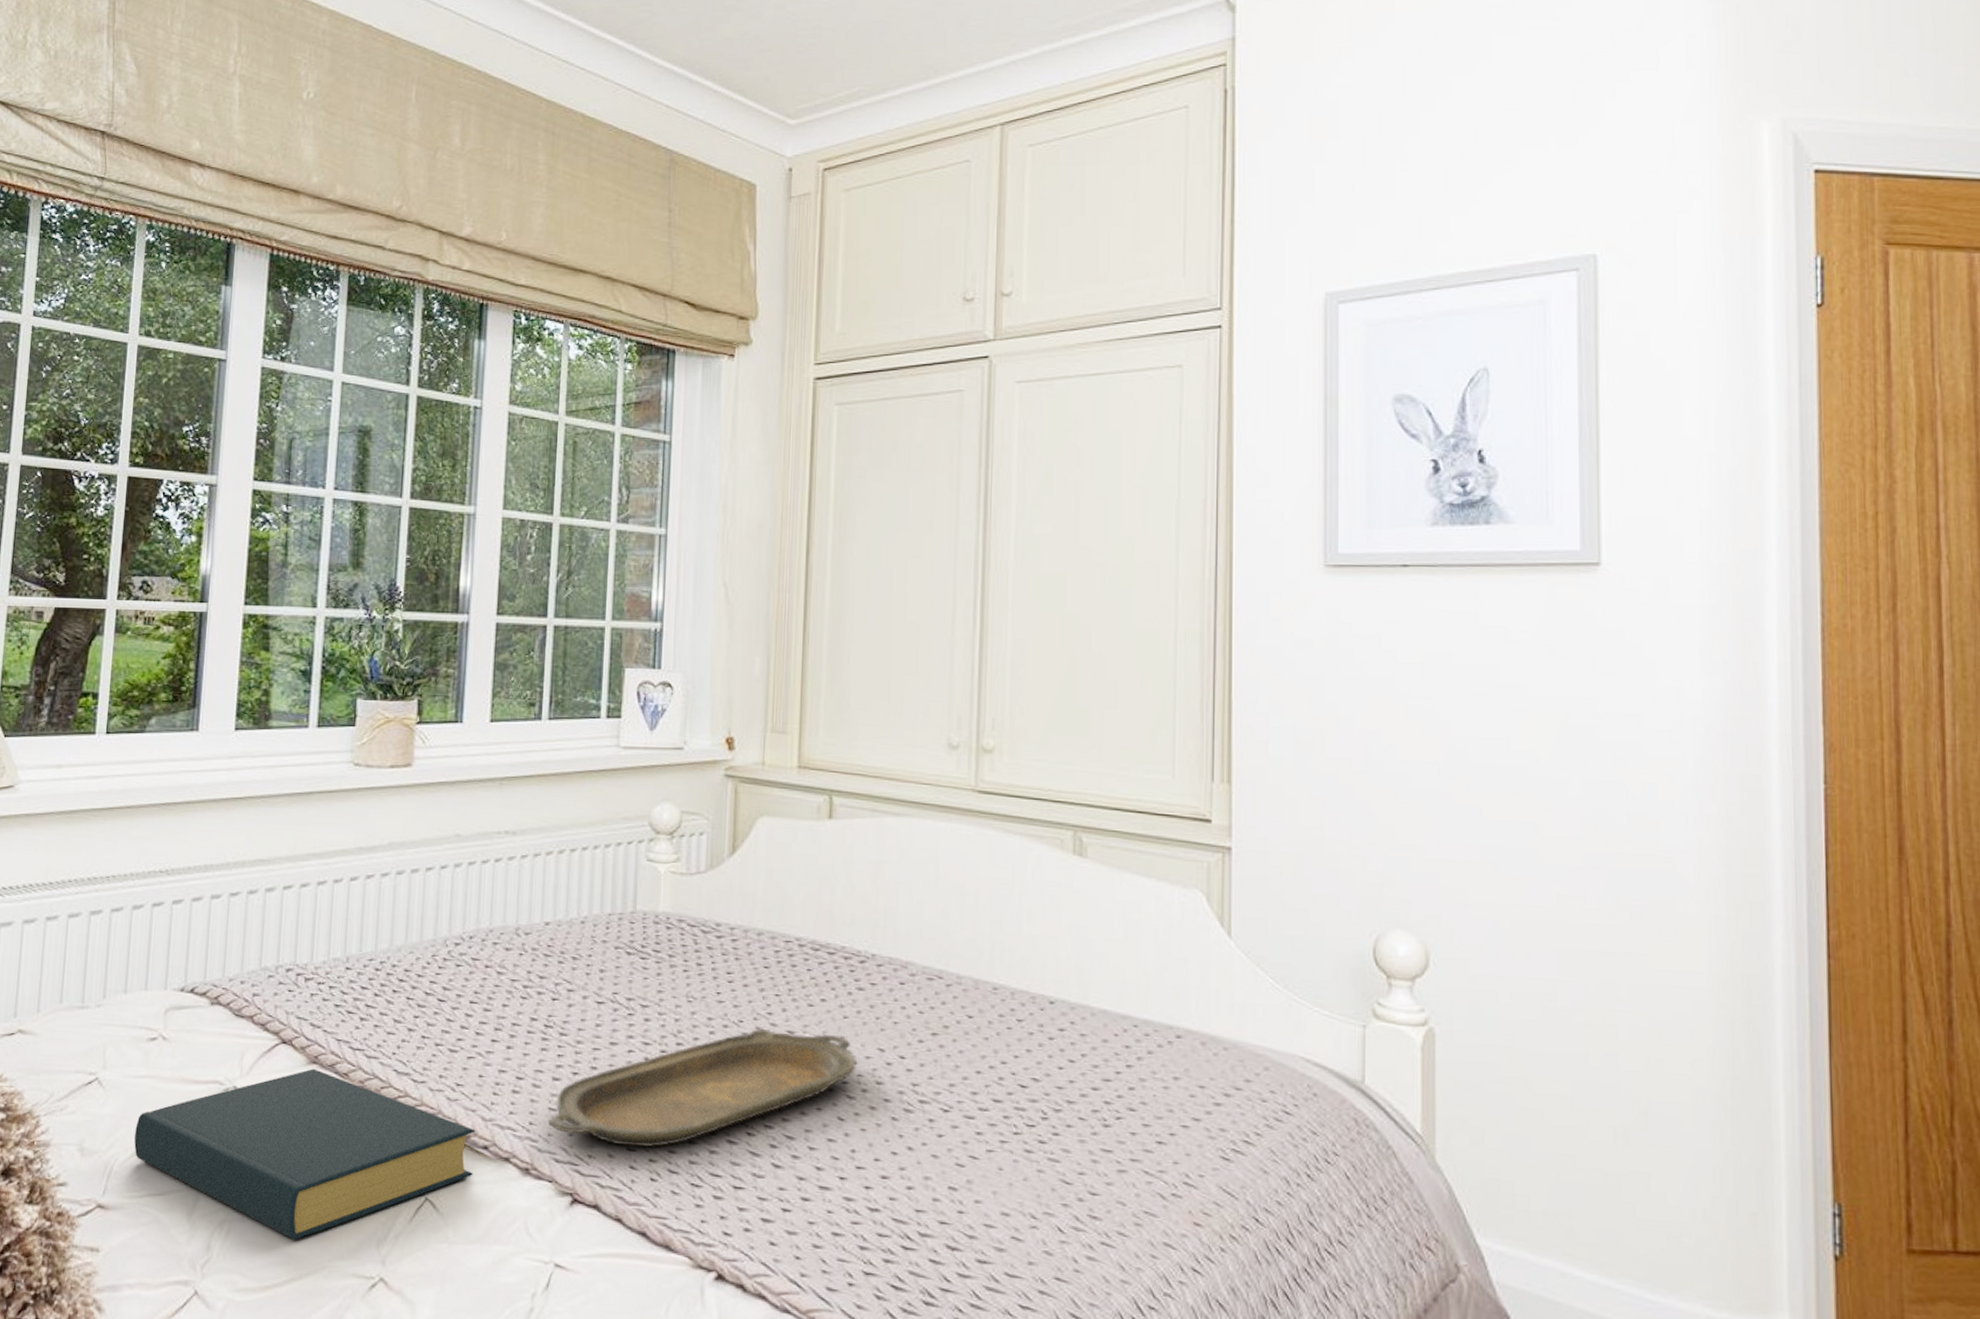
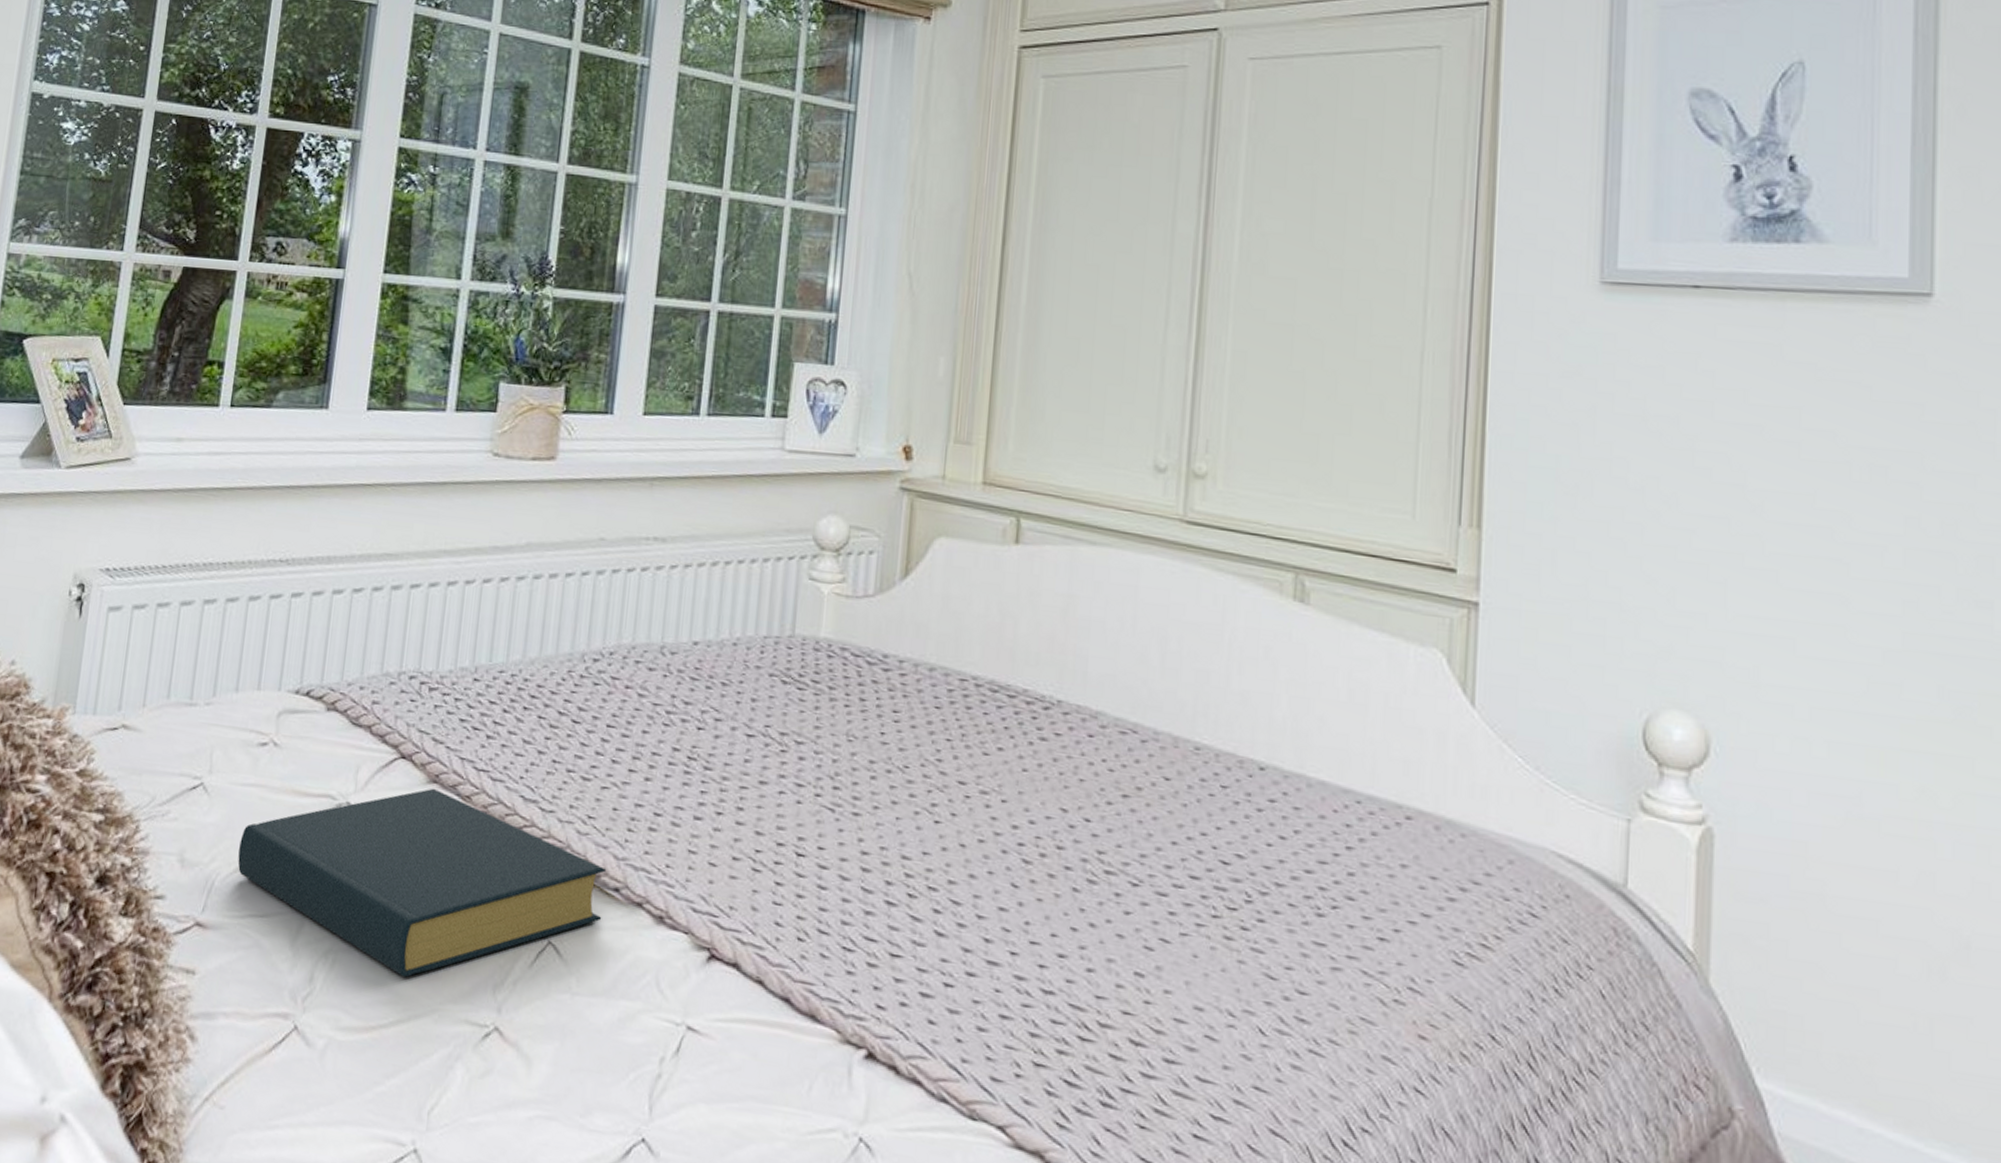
serving tray: present [548,1029,857,1148] -> none [687,776,1035,903]

